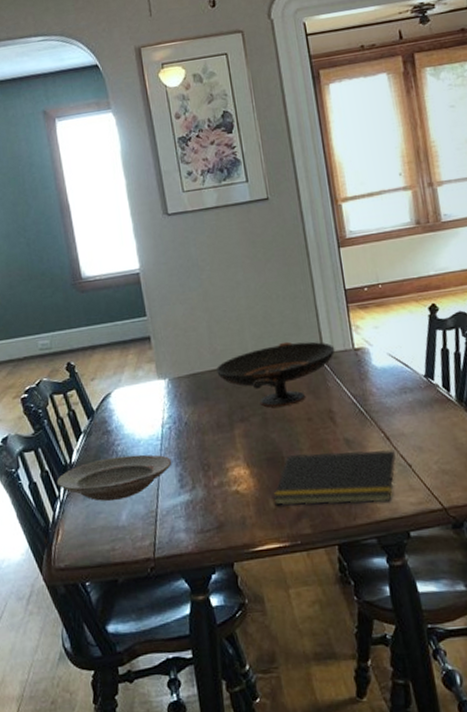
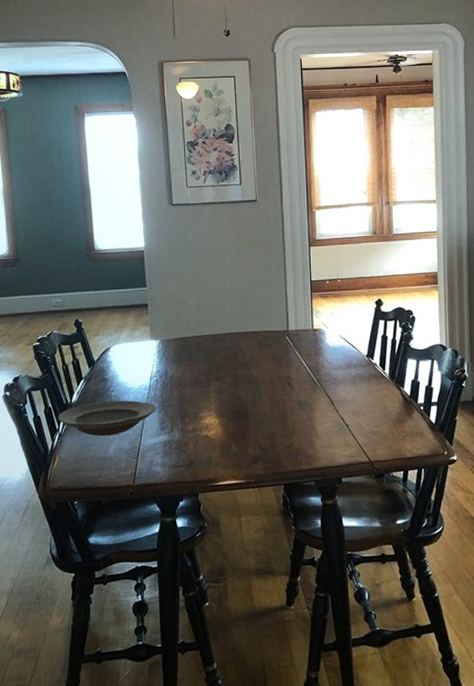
decorative bowl: present [216,341,335,408] -> none [200,318,298,371]
notepad: present [273,449,396,506] -> none [236,409,337,454]

